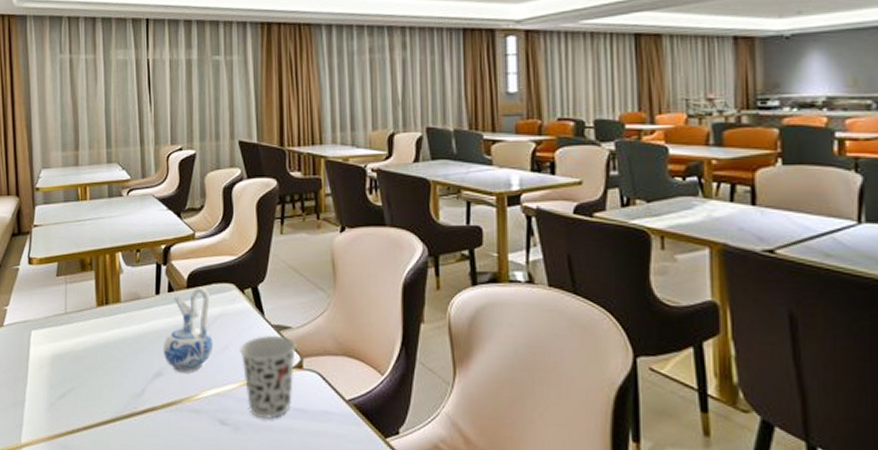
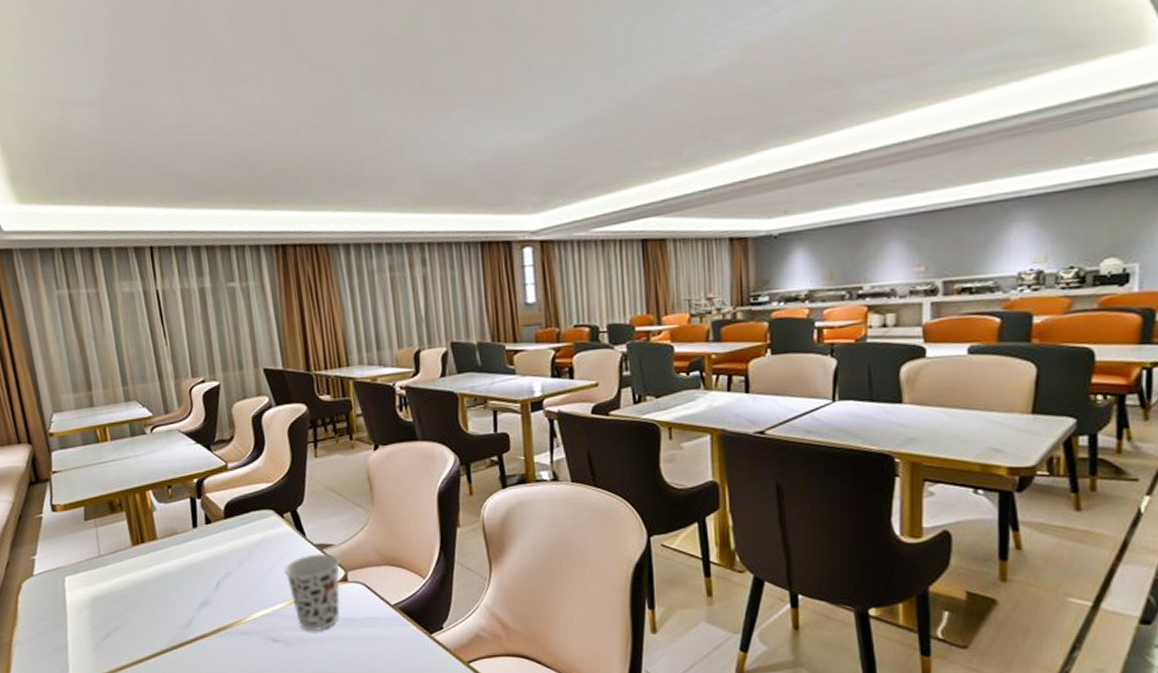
ceramic pitcher: present [163,287,214,373] -> none [206,516,258,599]

